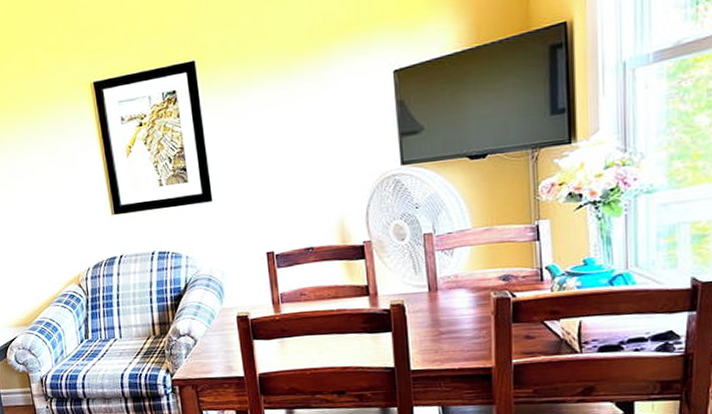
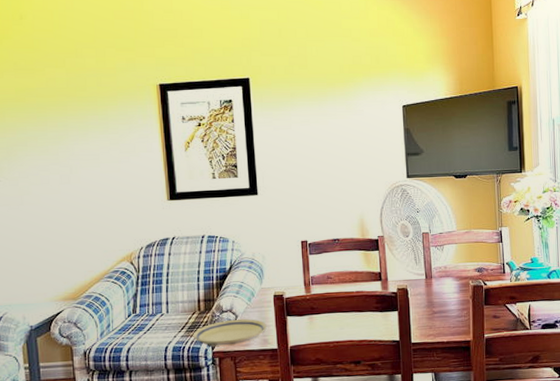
plate: none [149,343,230,374] -> present [193,319,267,347]

